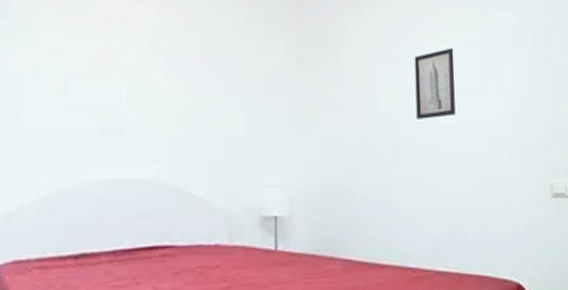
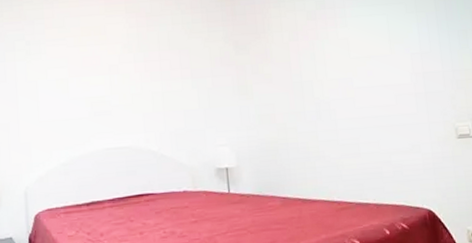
wall art: present [414,48,456,119] -> none [329,22,368,84]

